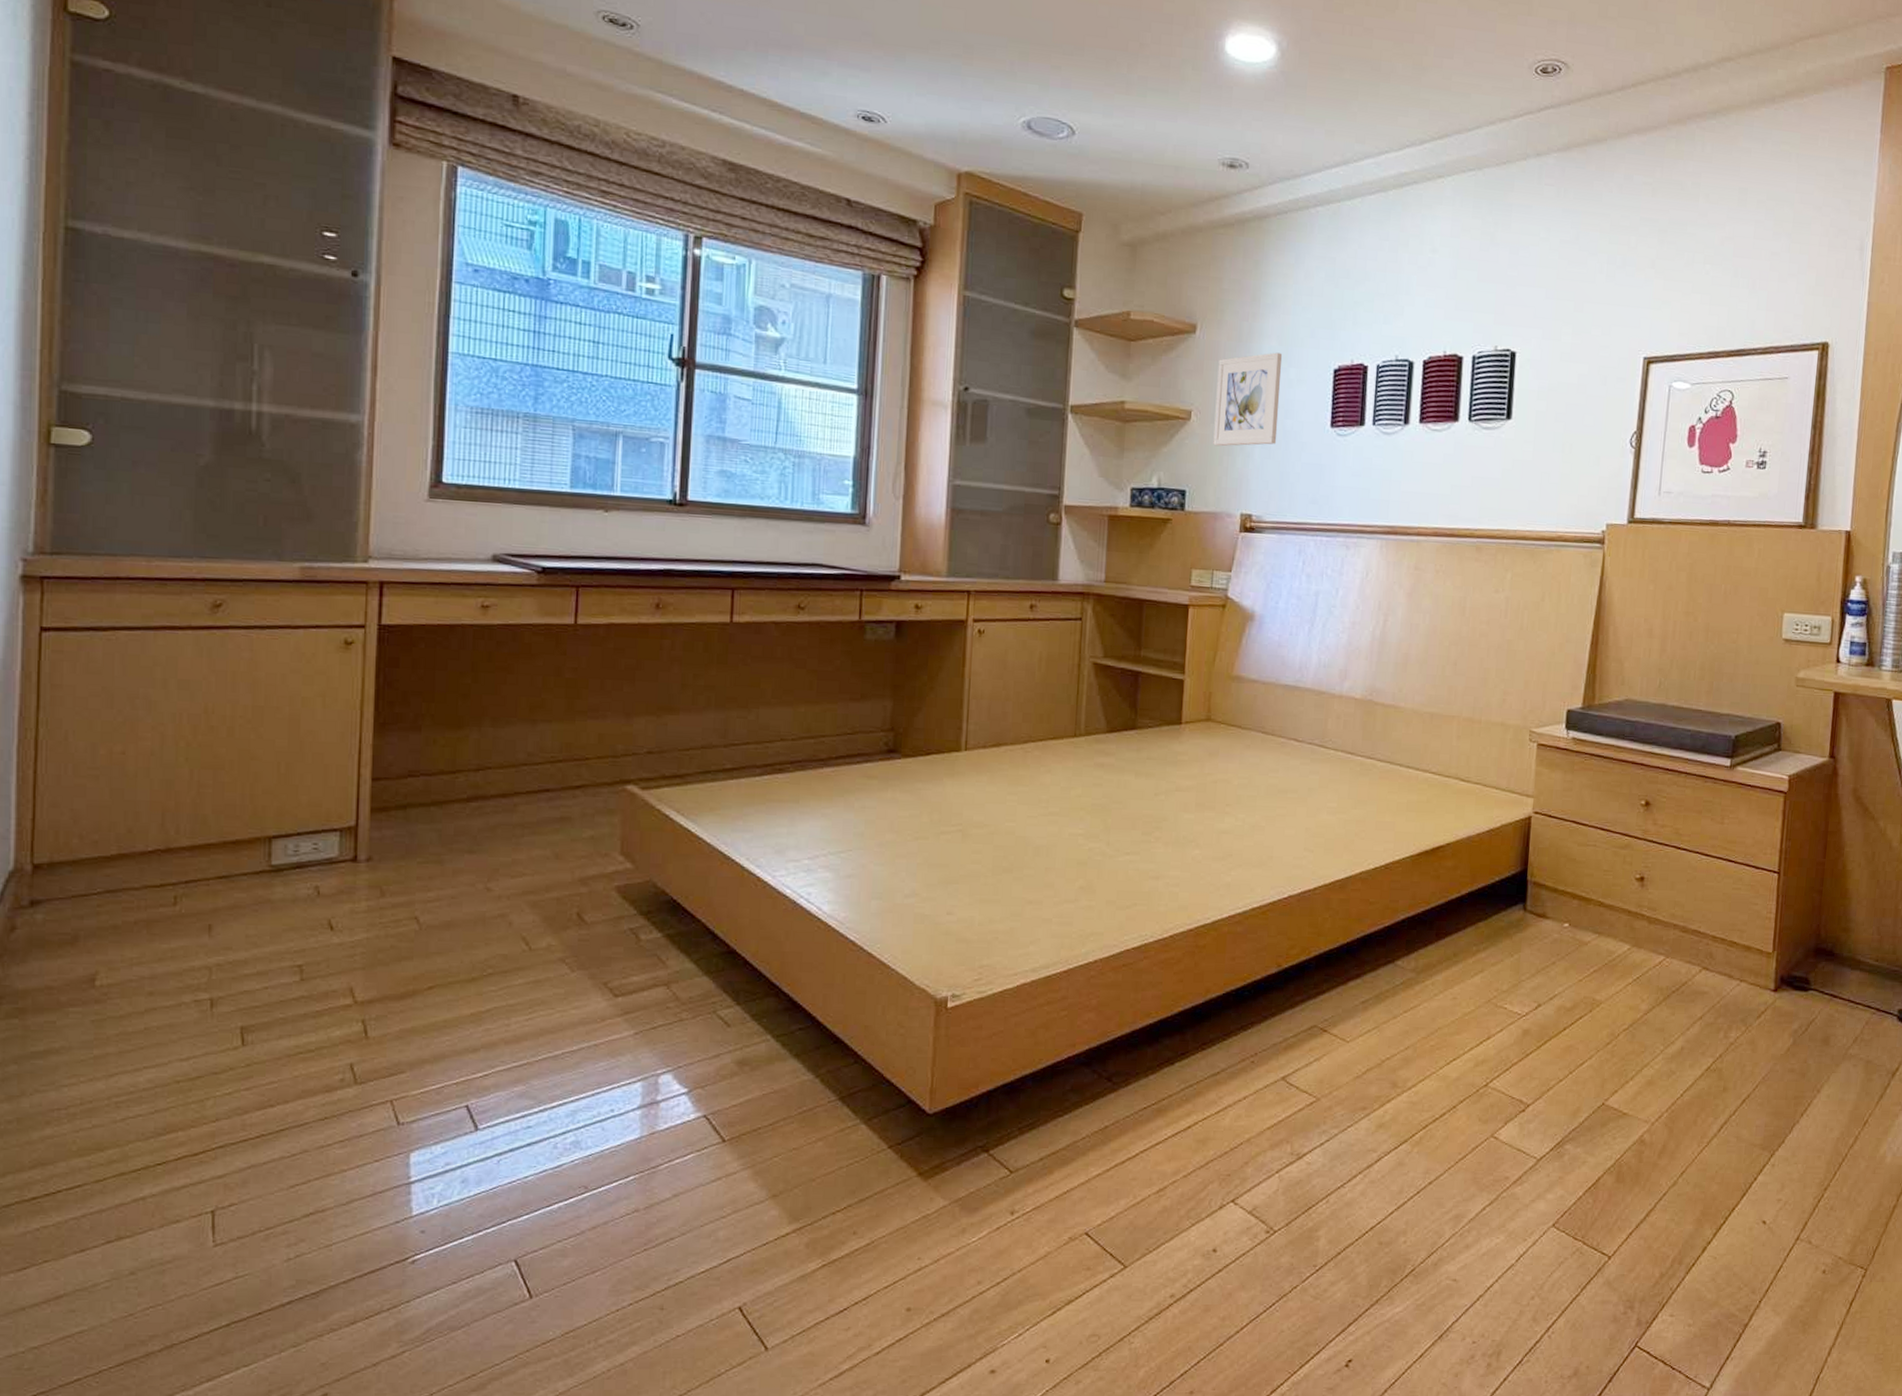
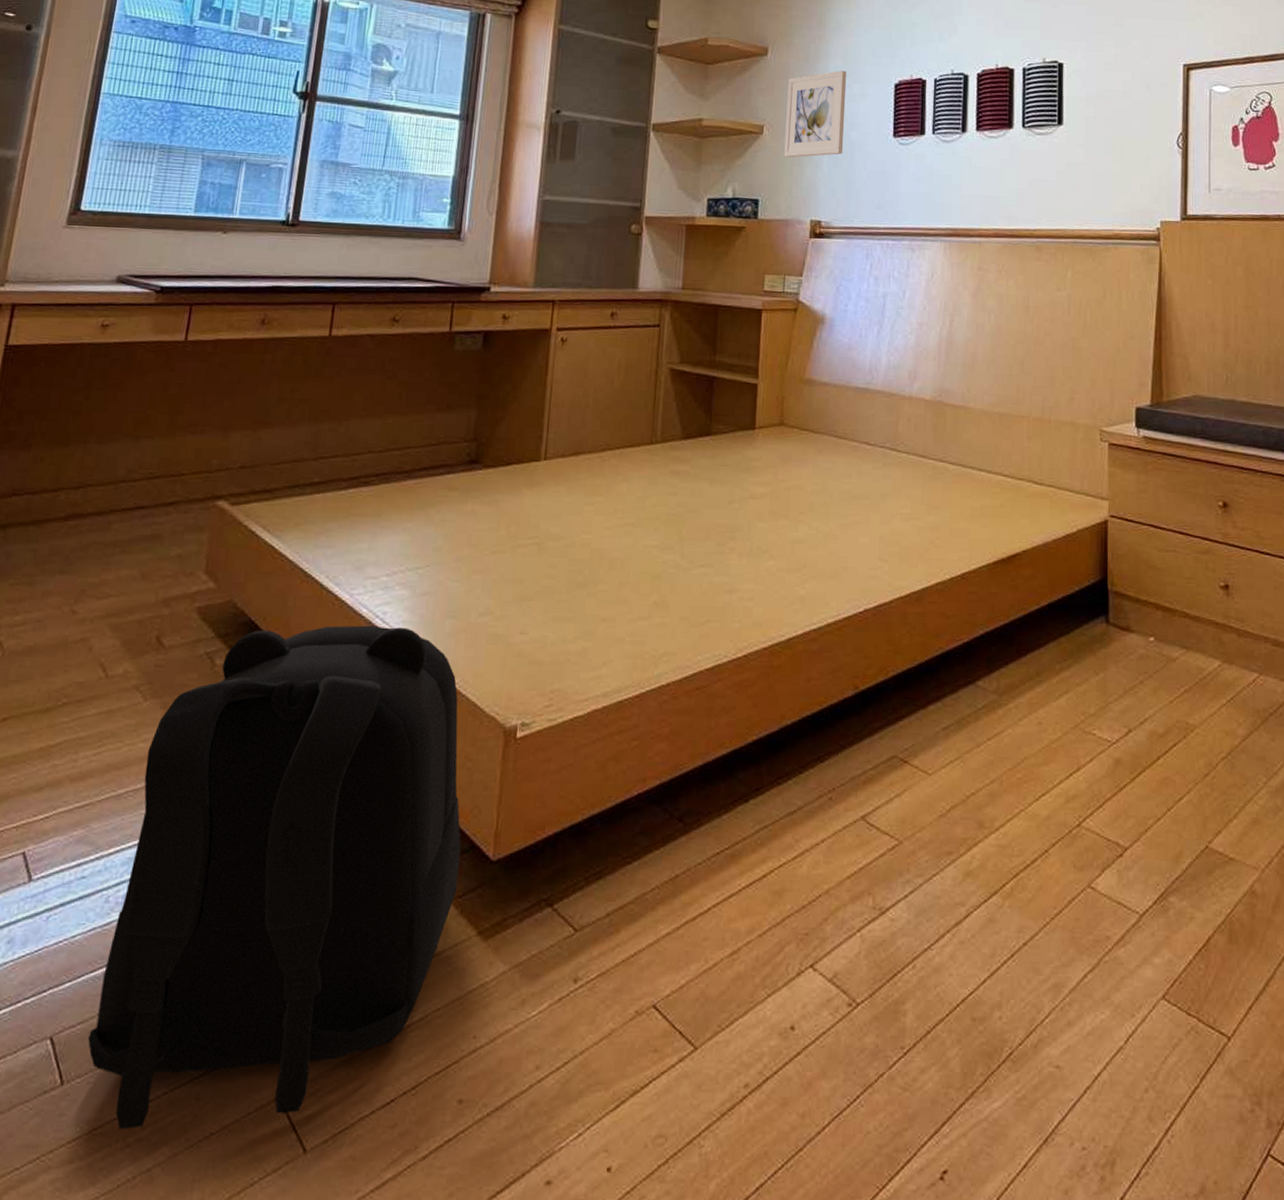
backpack: none [551,904,898,1333] -> present [88,625,462,1129]

